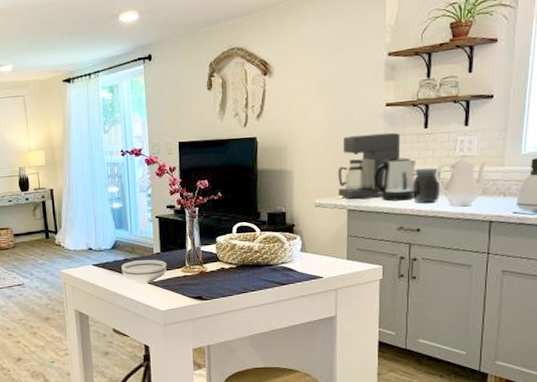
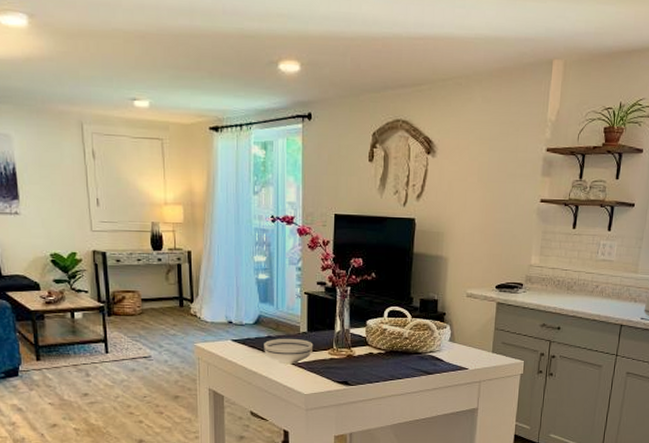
coffee maker: present [338,132,401,199] -> none [490,228,551,293]
kettle: present [373,156,415,201] -> none [522,254,562,298]
jar: present [411,168,442,203] -> none [556,268,584,302]
teapot: present [435,154,489,207] -> none [578,258,625,309]

